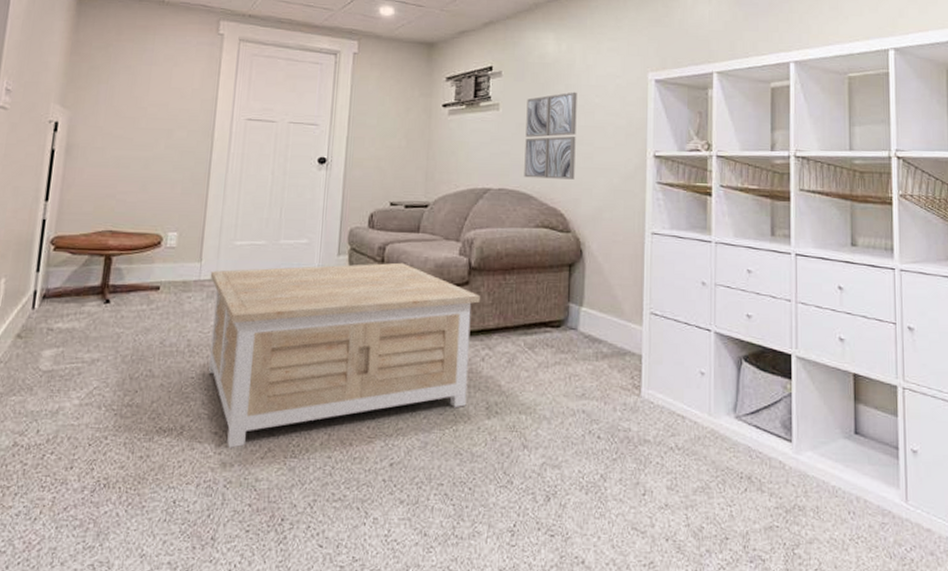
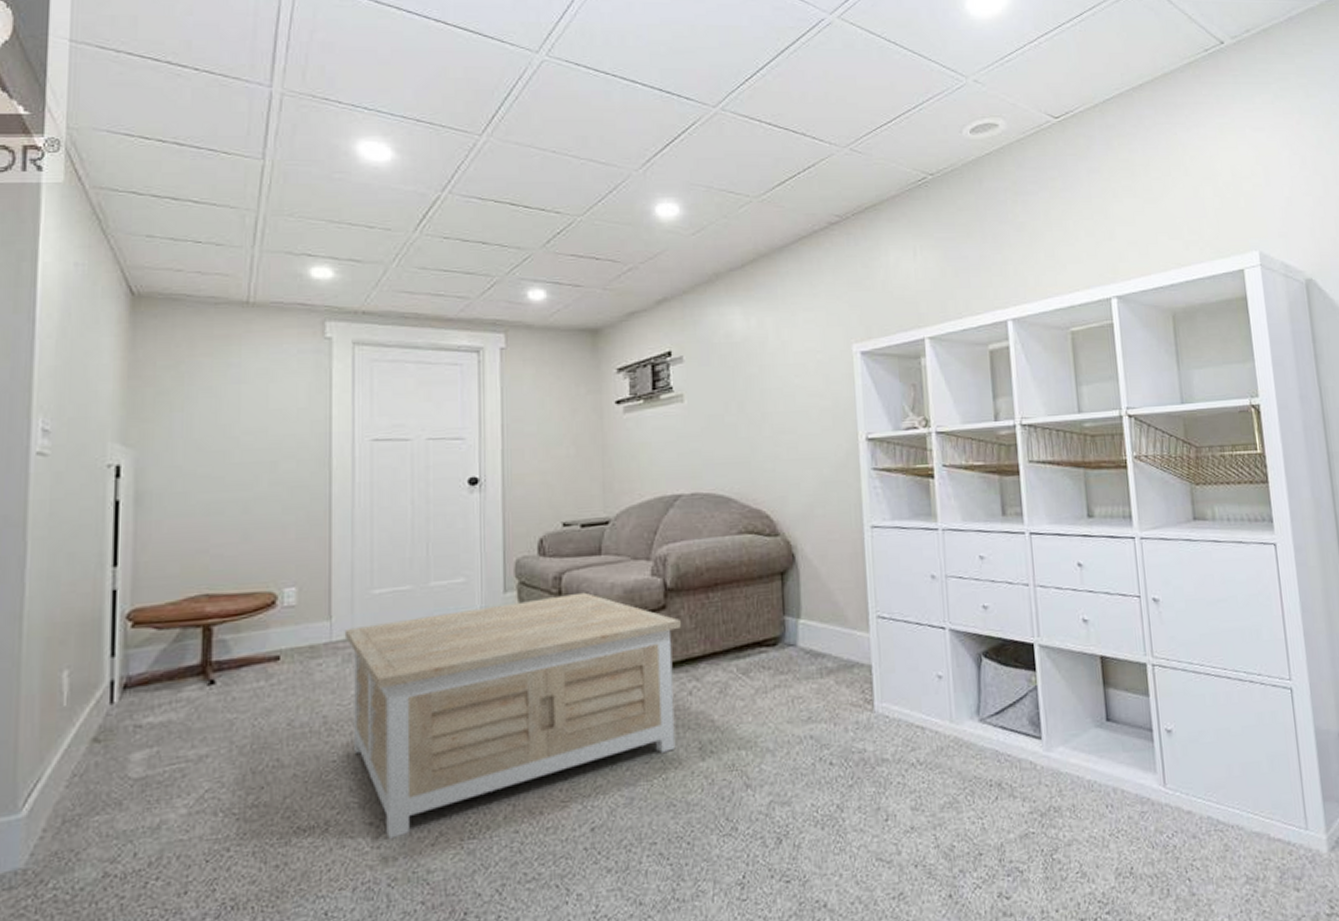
wall art: present [524,91,577,180] -> none [715,373,779,478]

